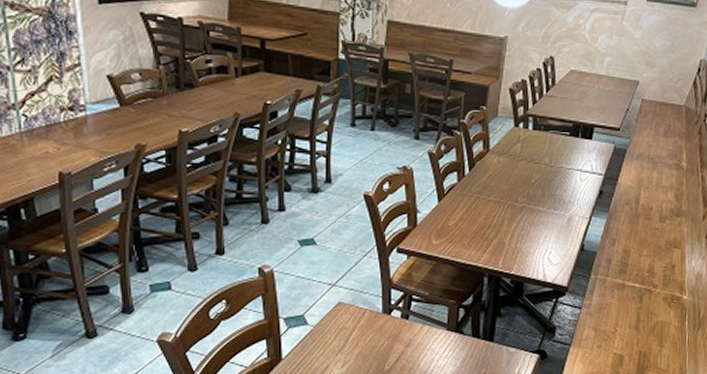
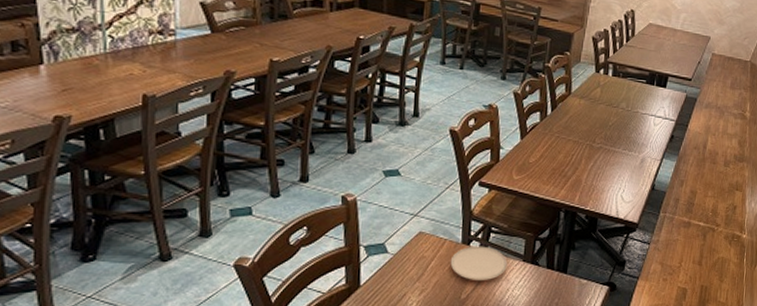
plate: none [371,315,431,352] -> present [450,246,508,281]

